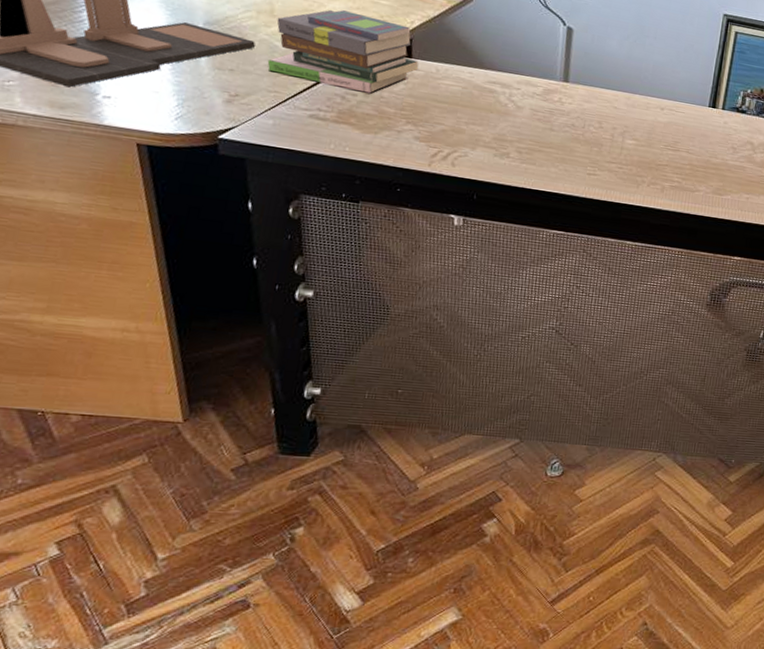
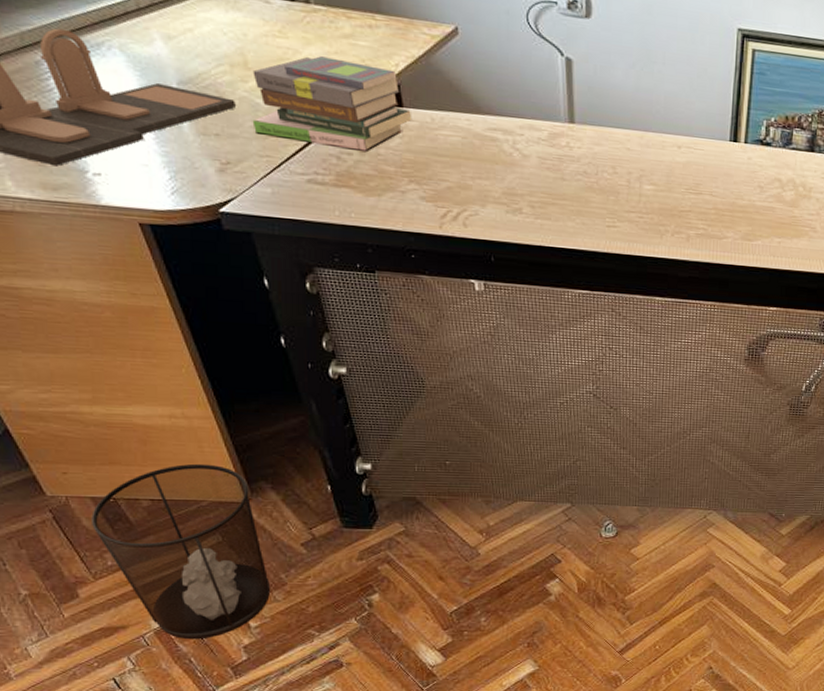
waste bin: none [11,379,189,571] -> present [91,463,270,640]

